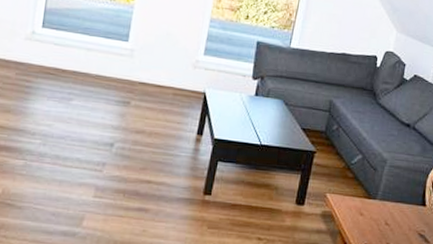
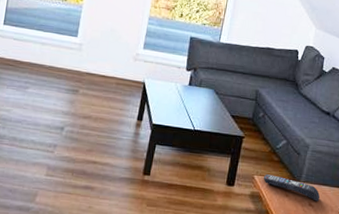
remote control: none [336,192,398,220] -> present [263,174,320,202]

